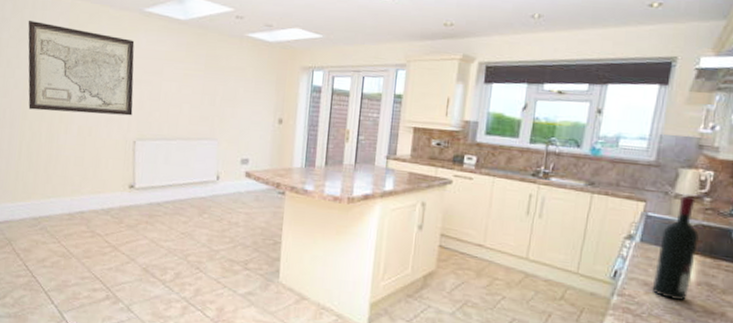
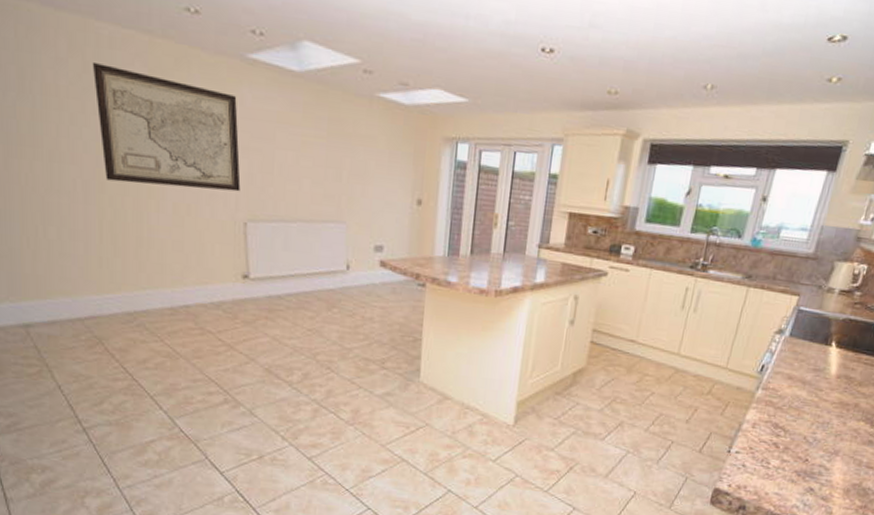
wine bottle: present [652,194,699,300] -> none [795,288,847,393]

